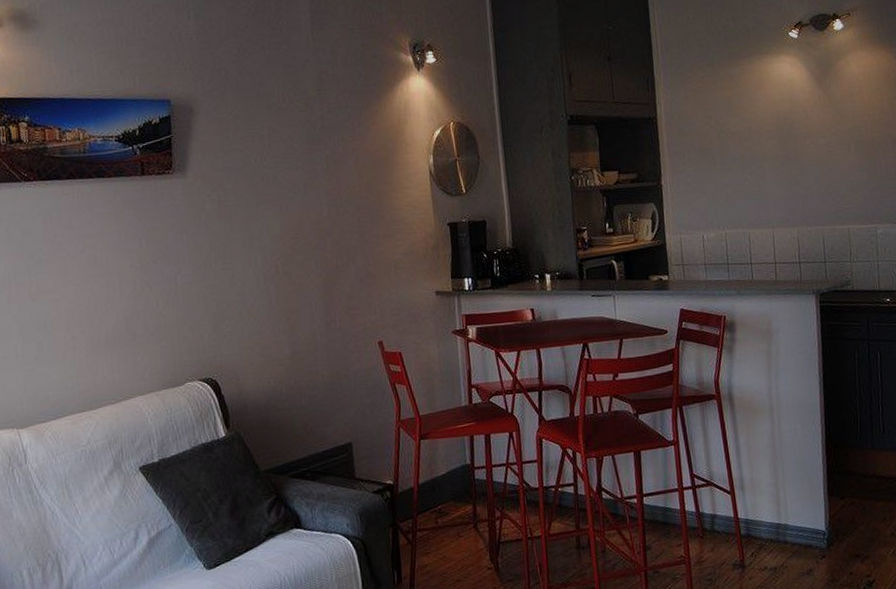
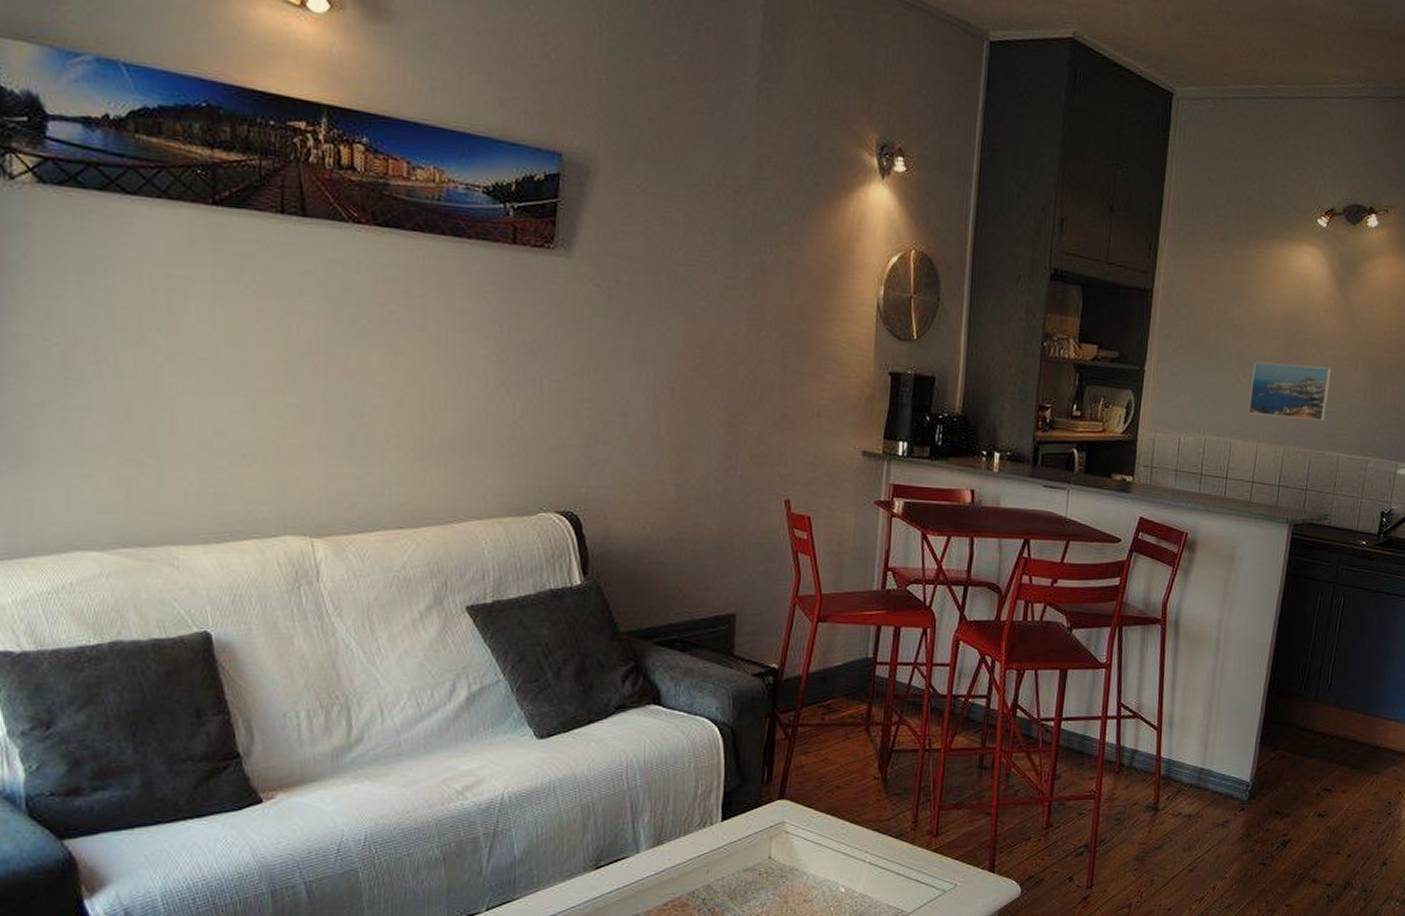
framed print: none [756,153,830,206] -> present [1248,361,1332,422]

